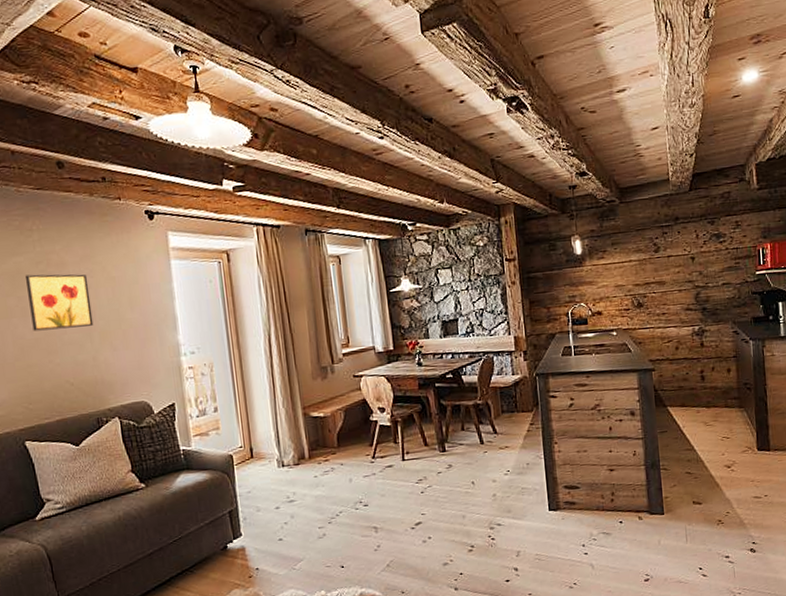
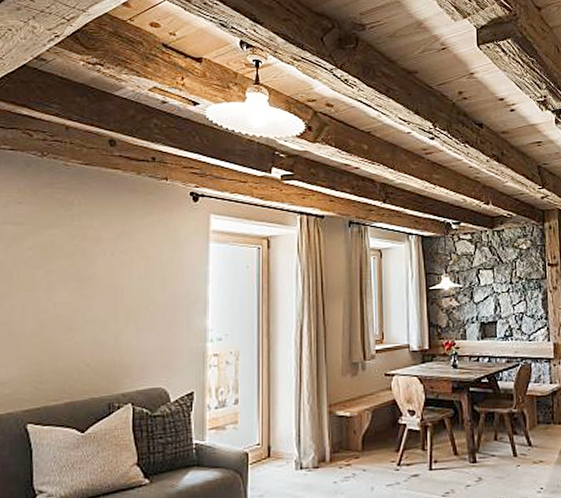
wall art: present [26,274,94,332] -> none [57,248,122,307]

